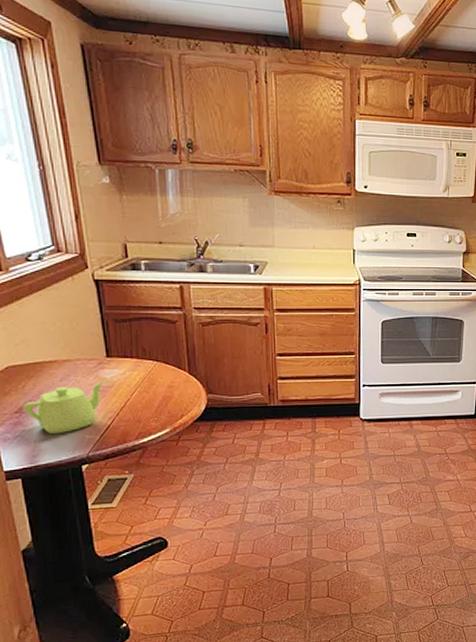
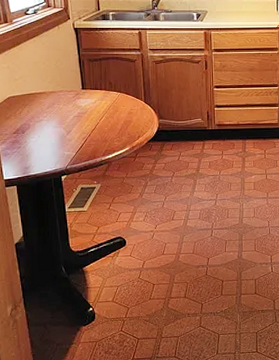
teapot: present [22,381,106,435] -> none [19,108,81,151]

